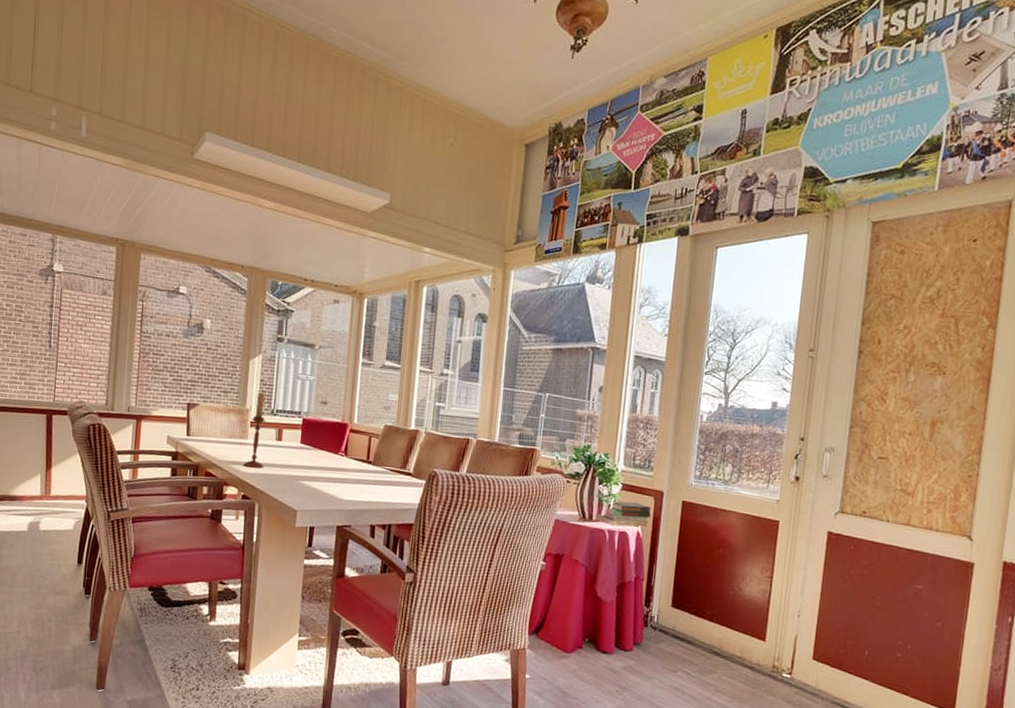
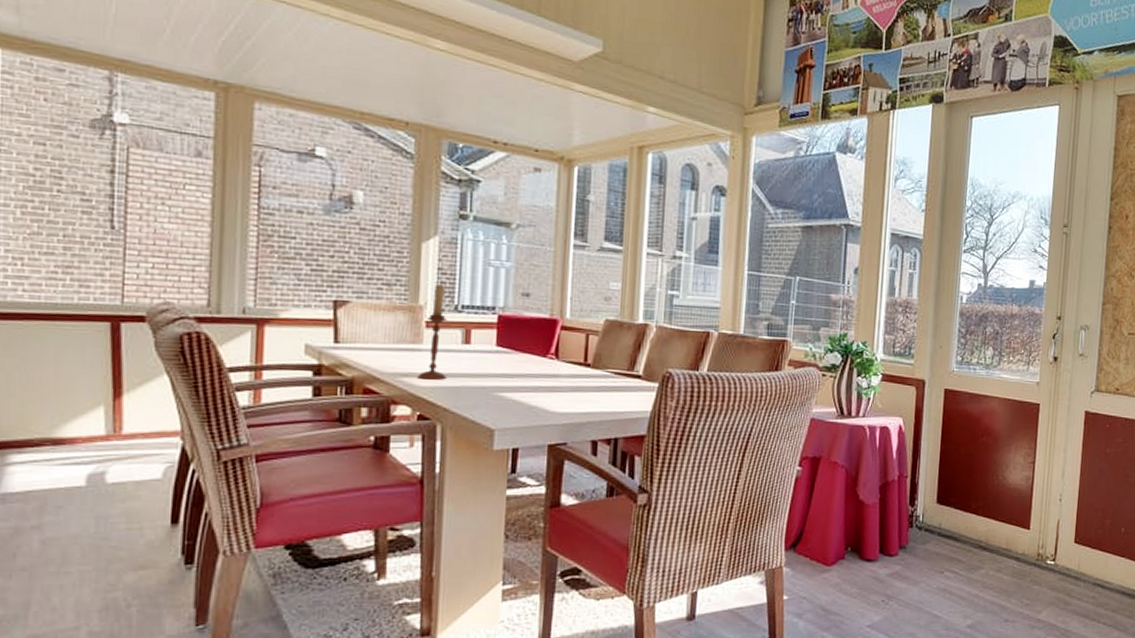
books: present [596,501,651,527] -> none [855,393,913,422]

